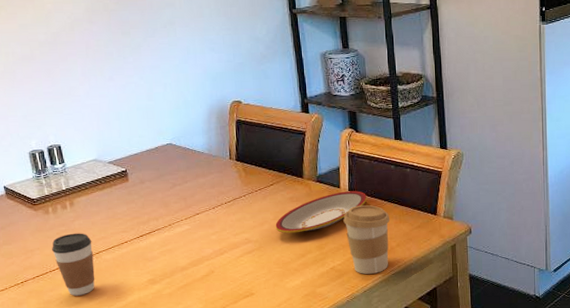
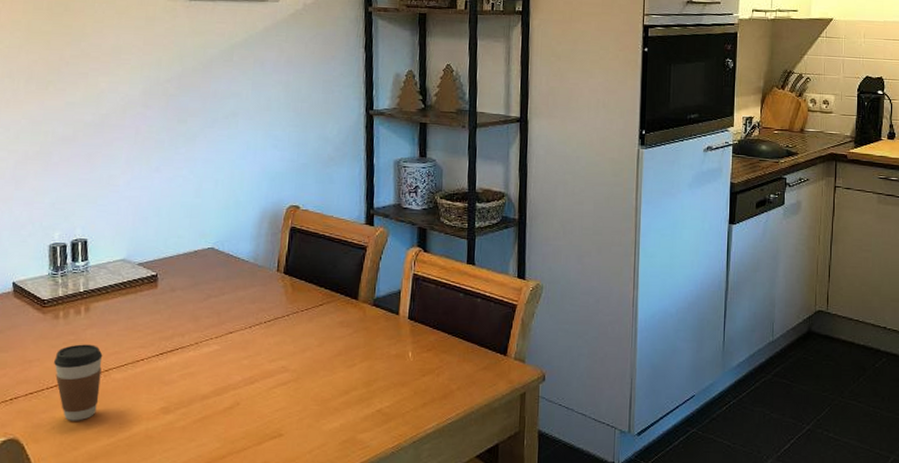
plate: present [275,191,367,234] -> none [318,319,428,365]
coffee cup: present [343,205,389,274] -> none [398,337,452,421]

